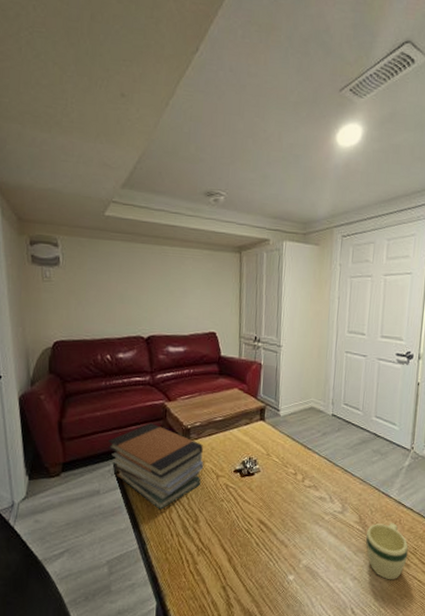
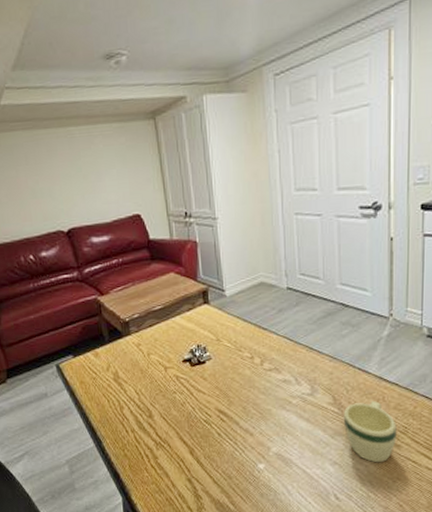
book stack: present [108,422,204,511] -> none [47,319,150,408]

